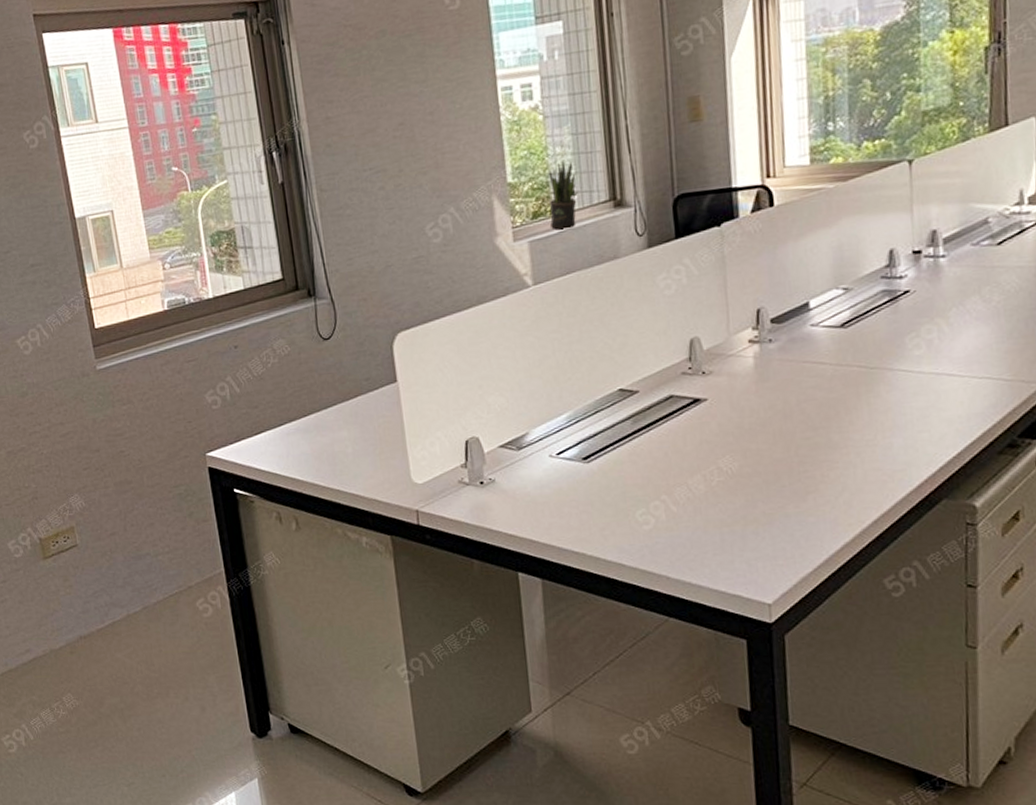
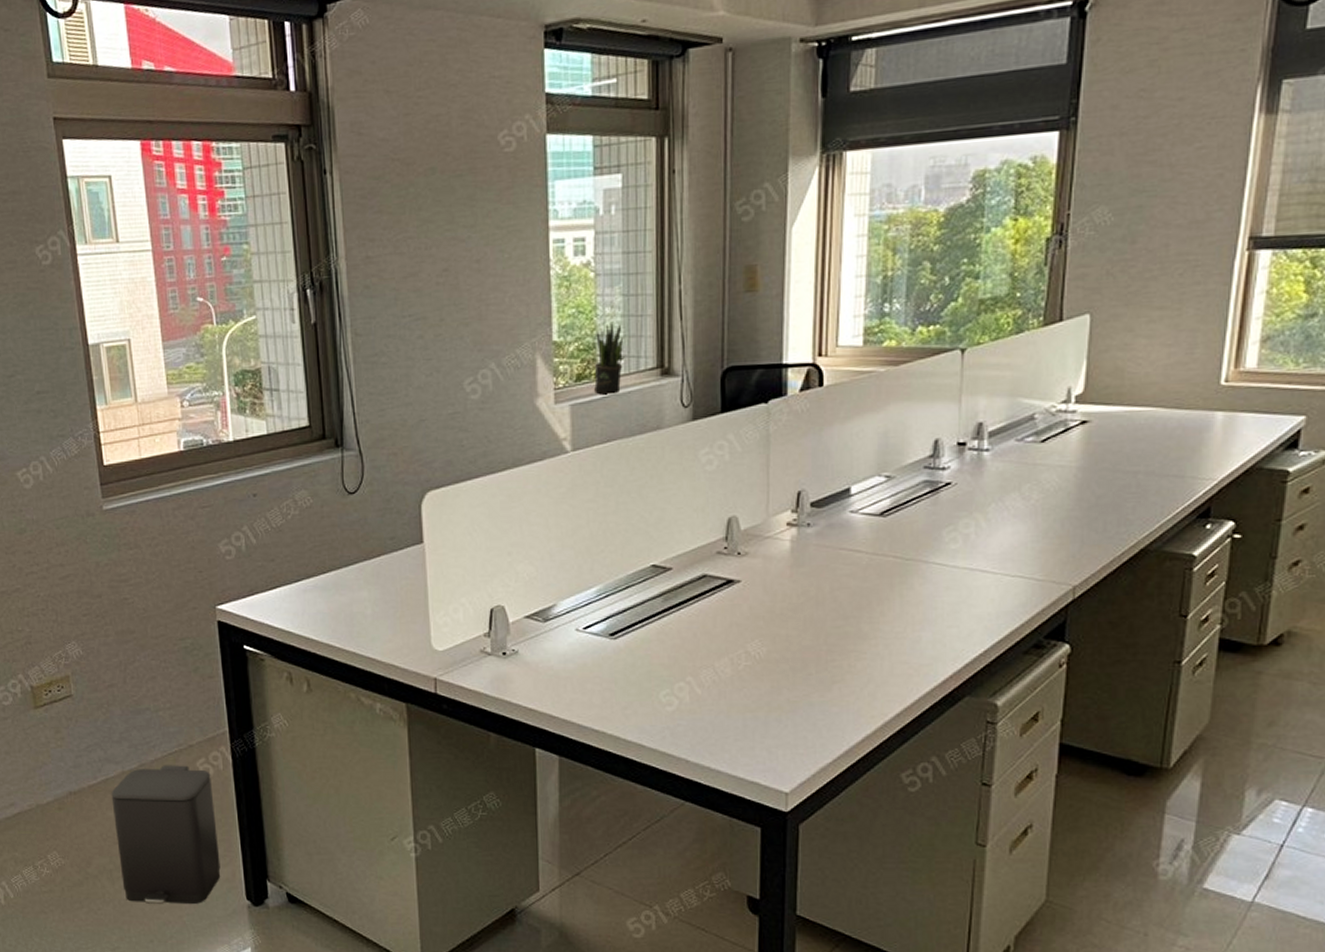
pedal bin: none [118,605,225,740] -> present [111,765,221,904]

